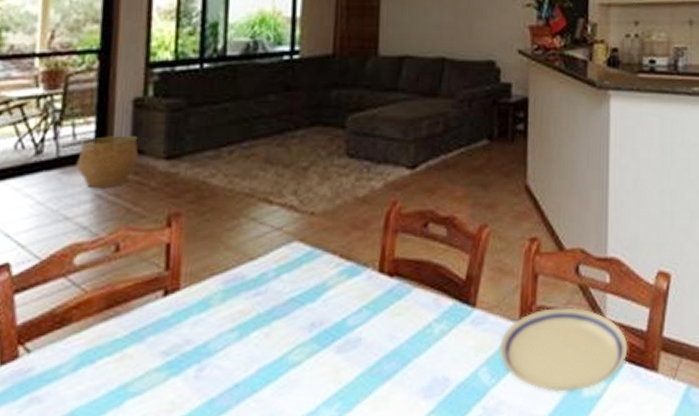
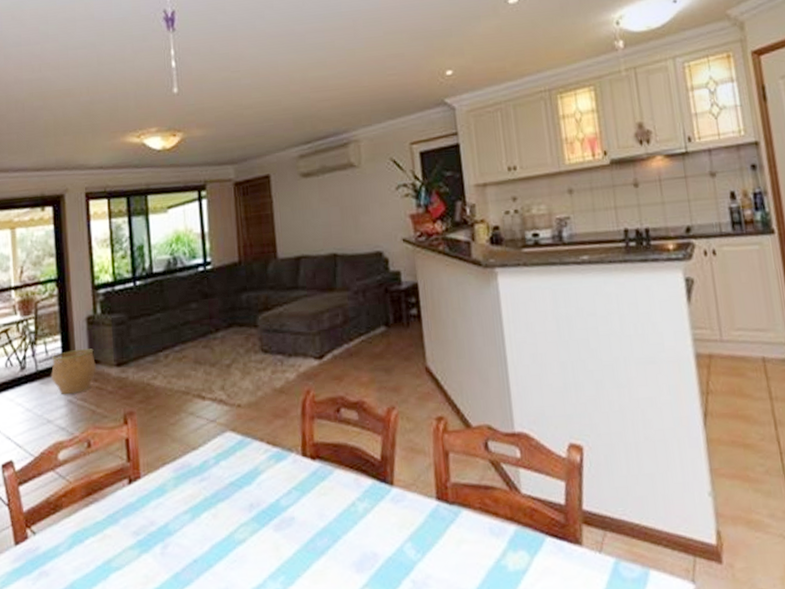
plate: present [498,307,628,392] -> none [420,482,549,567]

